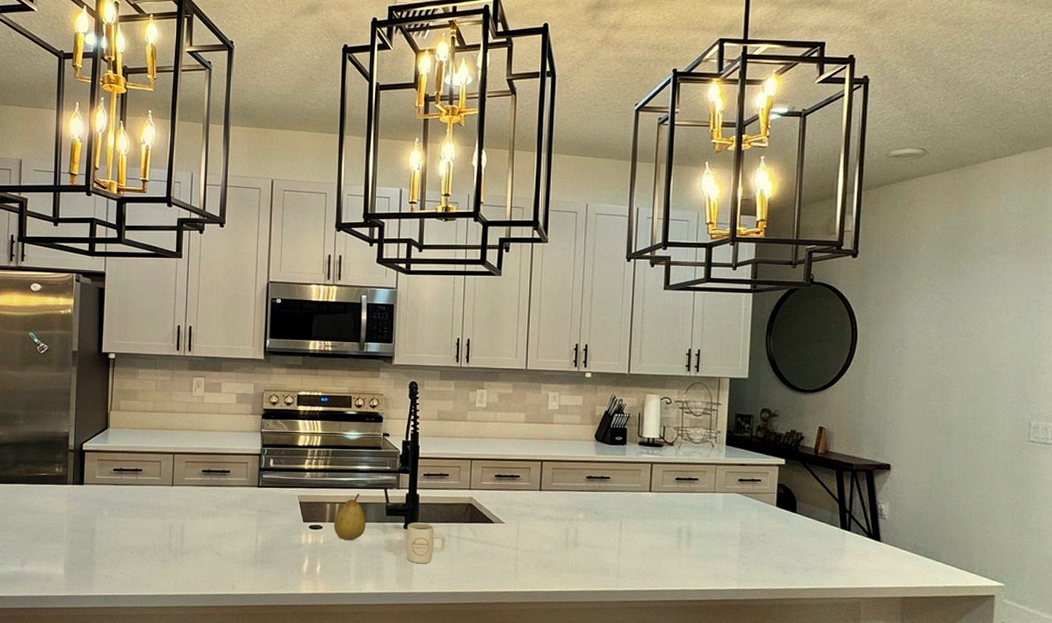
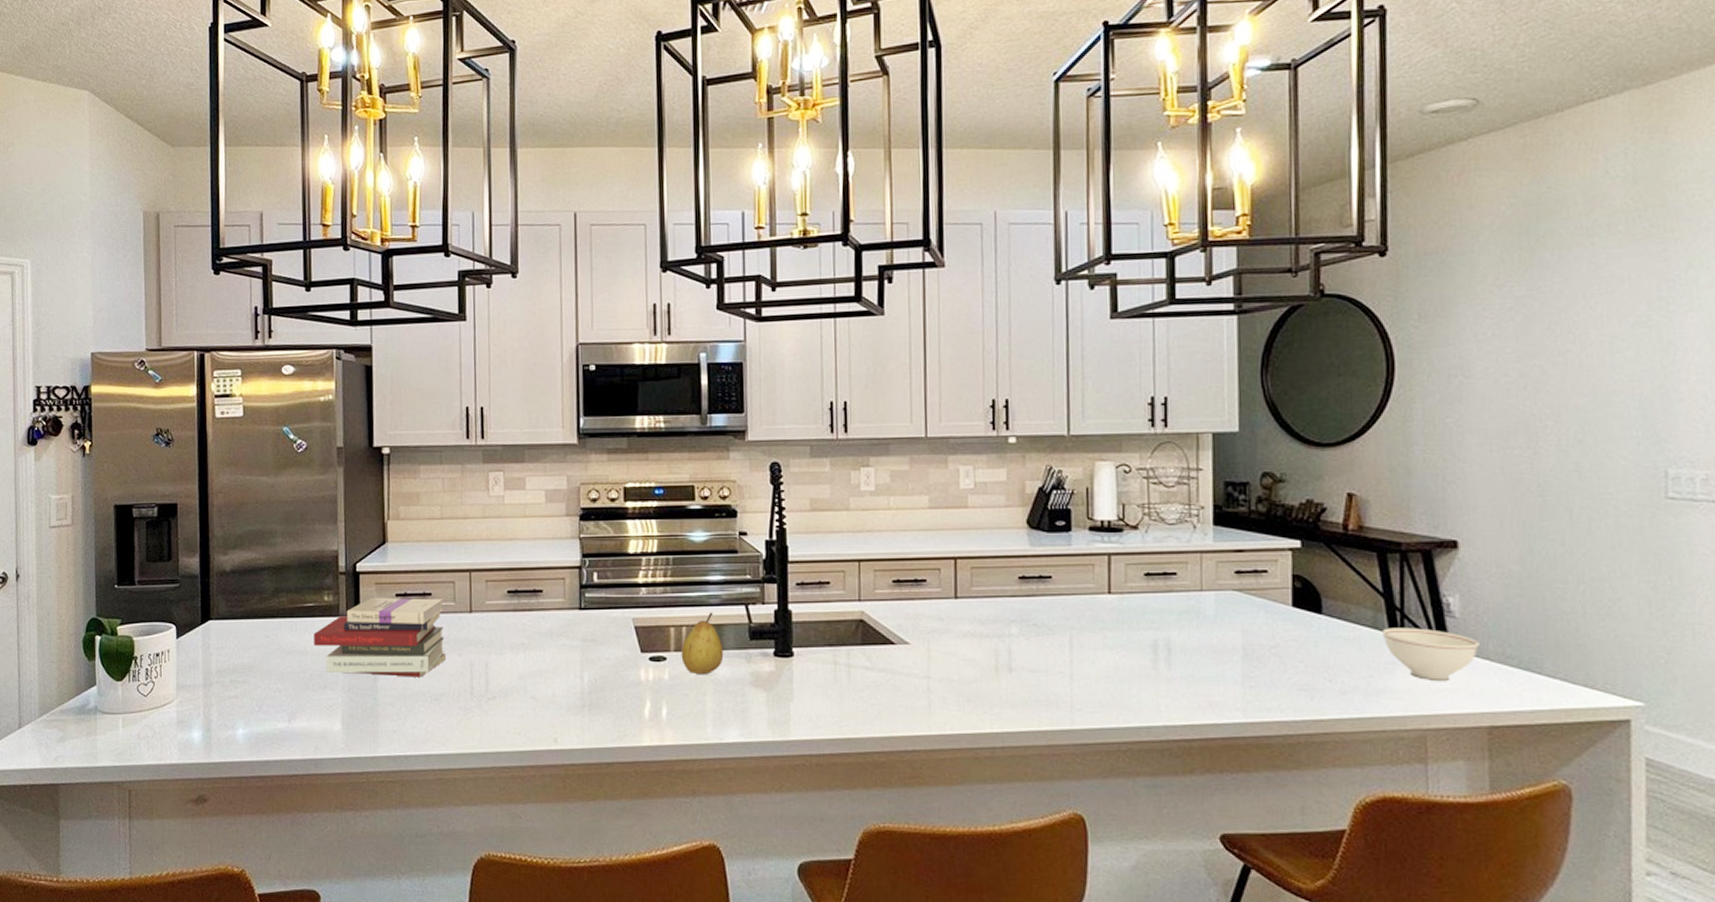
books: none [45,470,151,535] -> present [313,597,446,677]
mug: present [406,522,446,564] -> none [778,647,832,703]
bowl: none [835,524,900,565] -> present [1382,628,1479,682]

